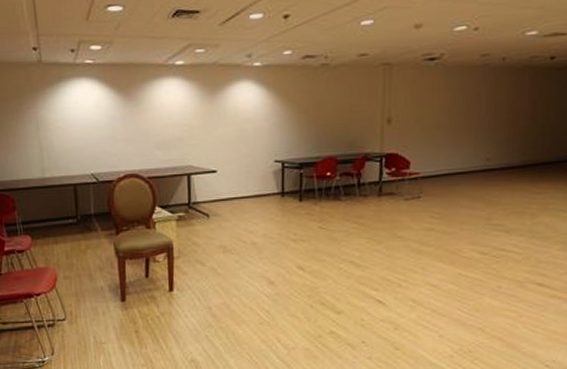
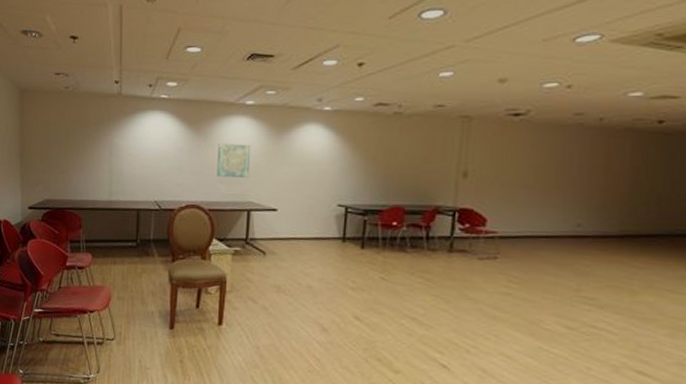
wall art: none [151,106,187,143] -> present [216,143,251,179]

